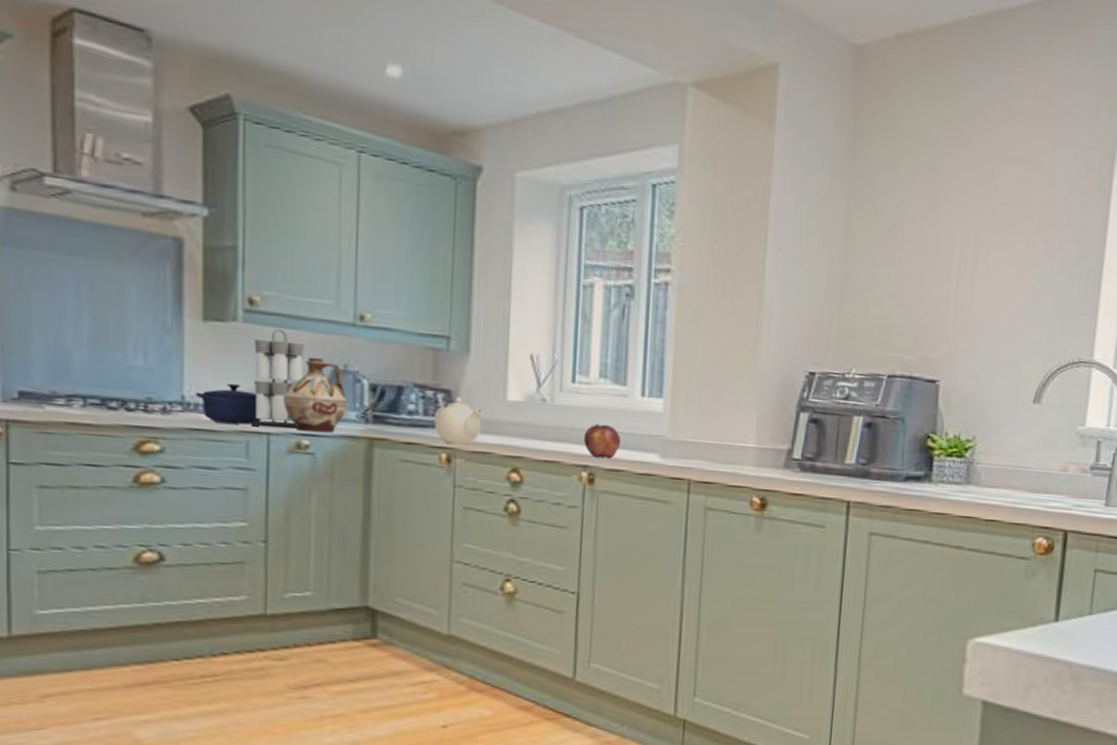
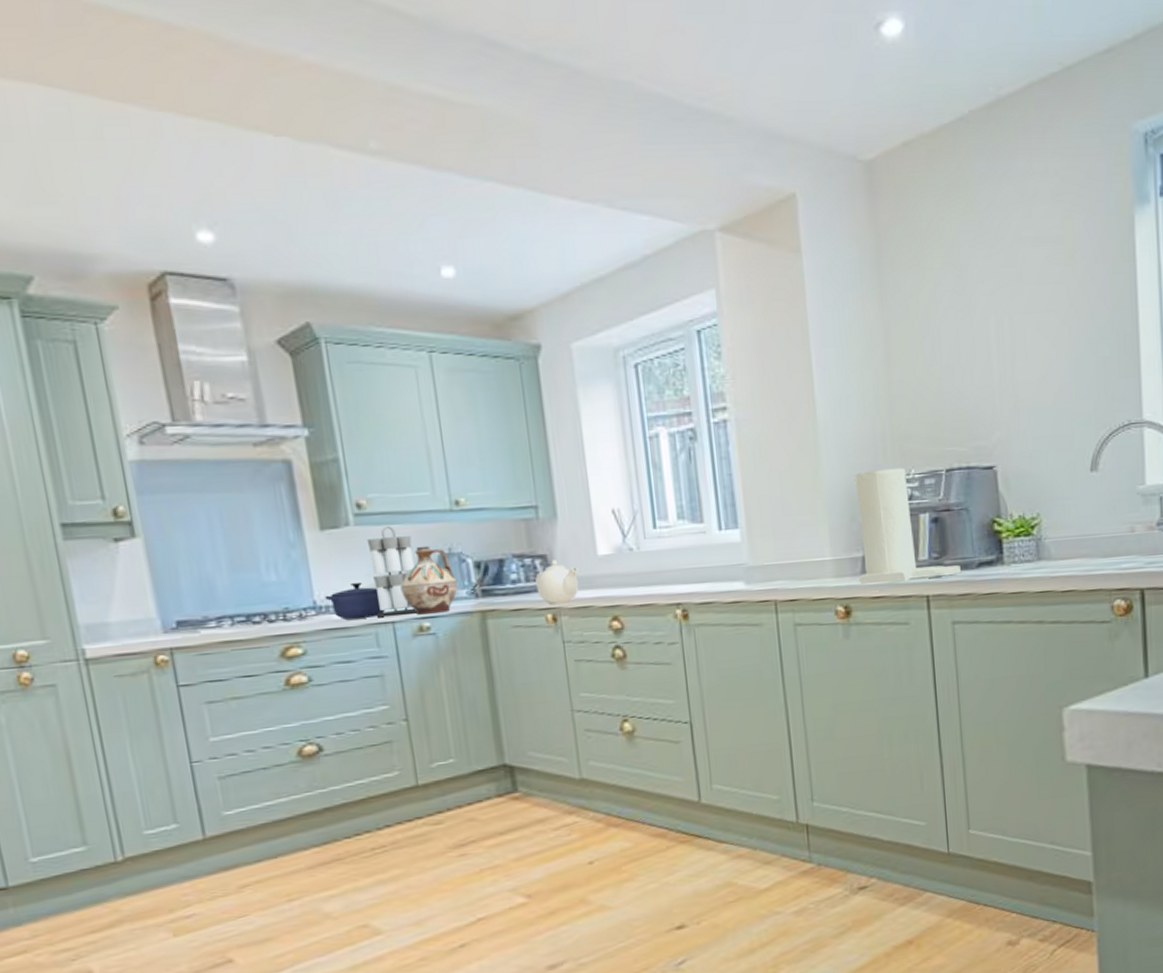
fruit: present [583,423,621,459] -> none [672,562,708,595]
paper towel: none [780,362,888,485] -> present [854,467,962,585]

